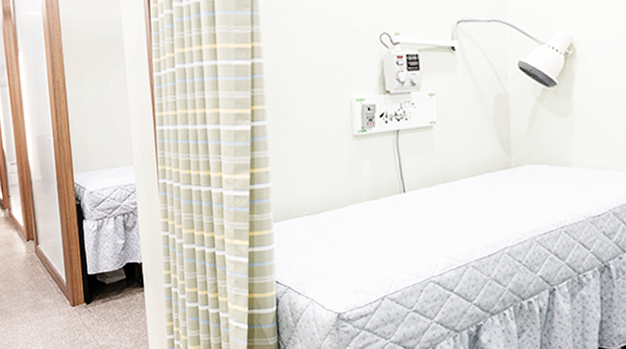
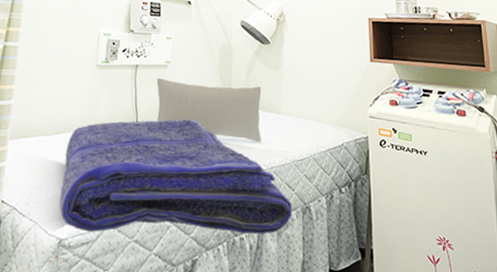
towel: none [332,183,589,305] -> present [59,118,293,235]
pillow: none [422,138,550,201] -> present [156,77,262,143]

